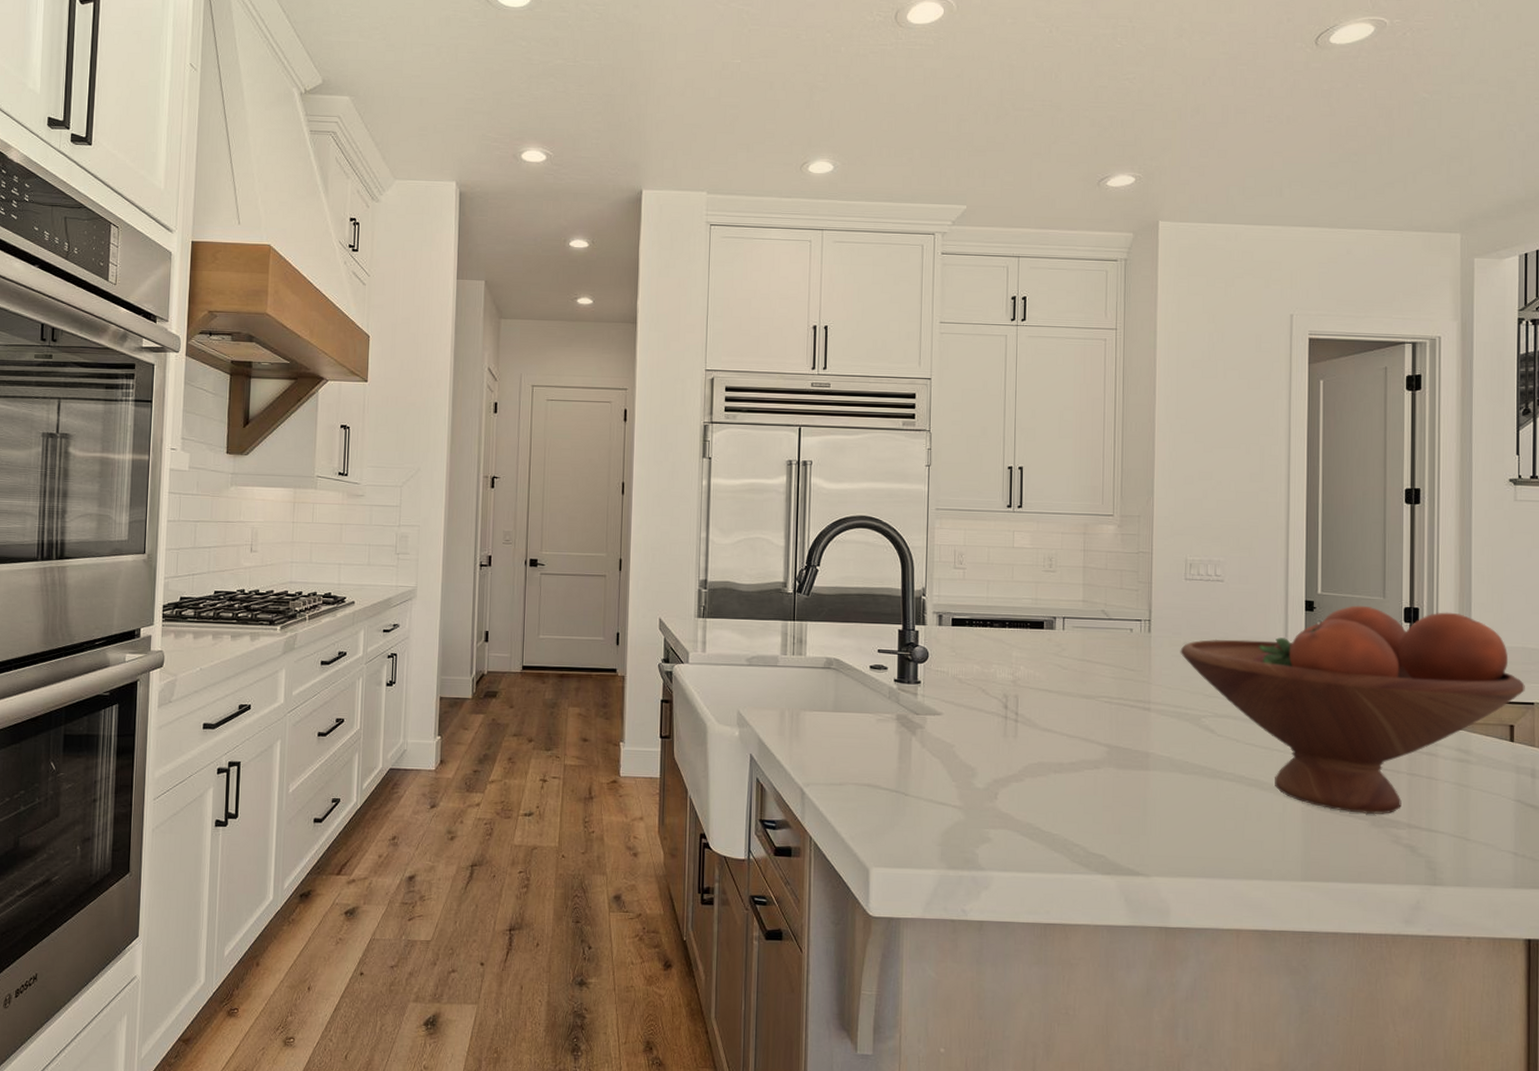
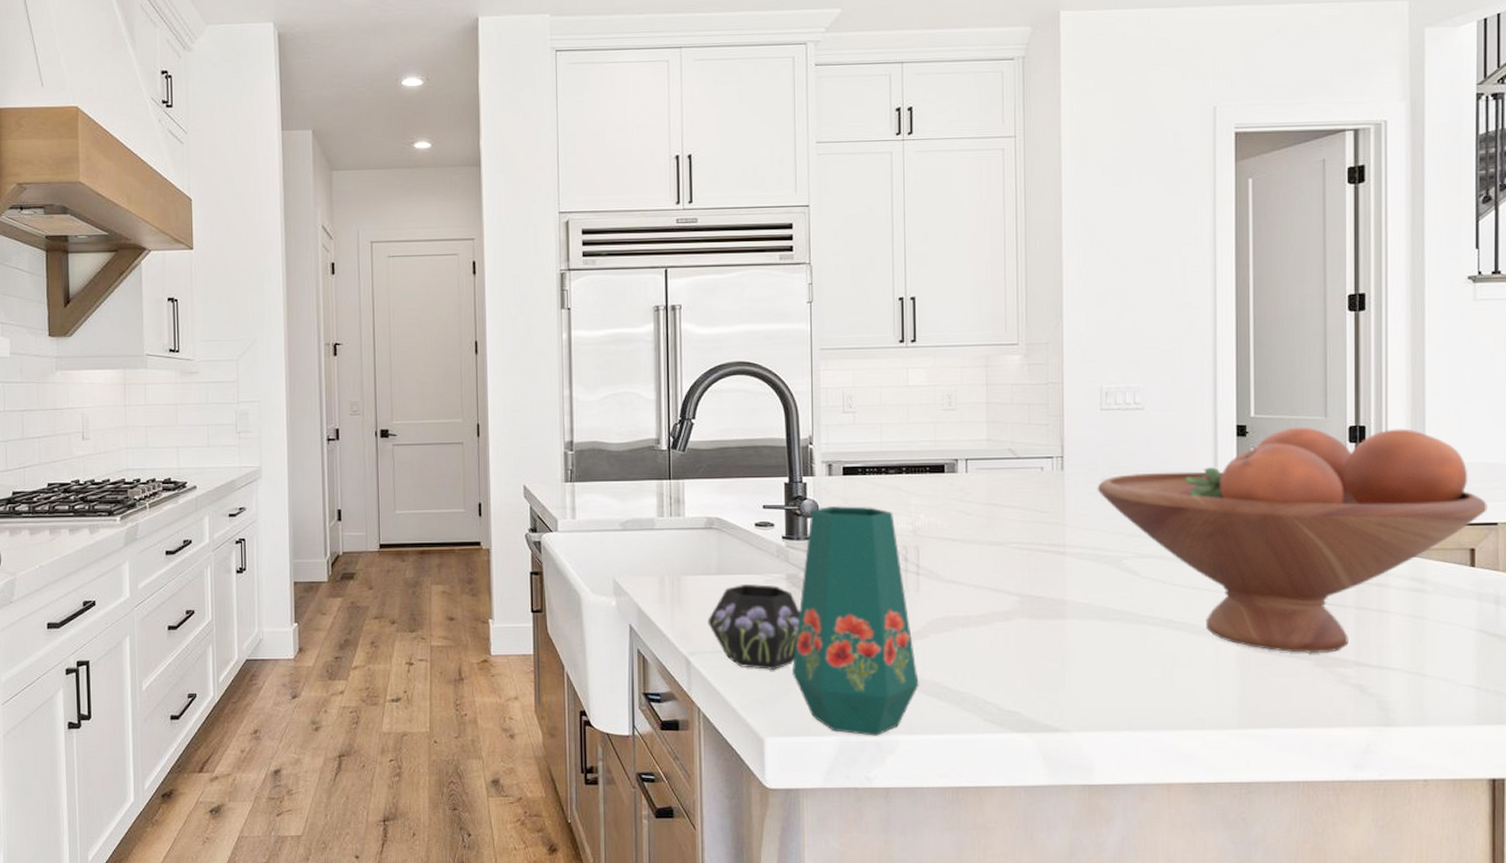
vase: none [822,653,1015,871] -> present [708,505,920,736]

